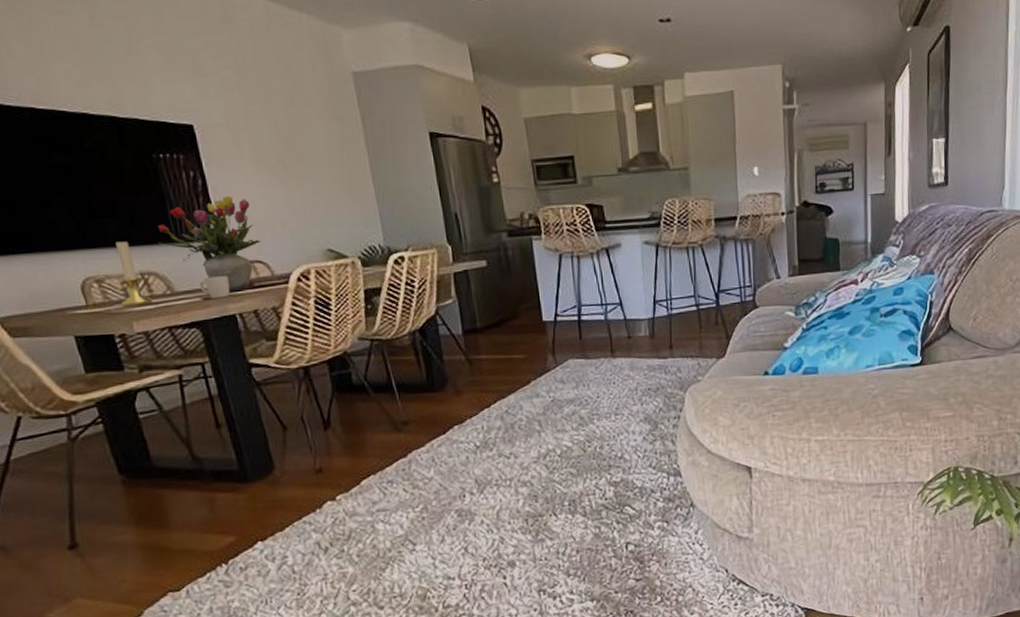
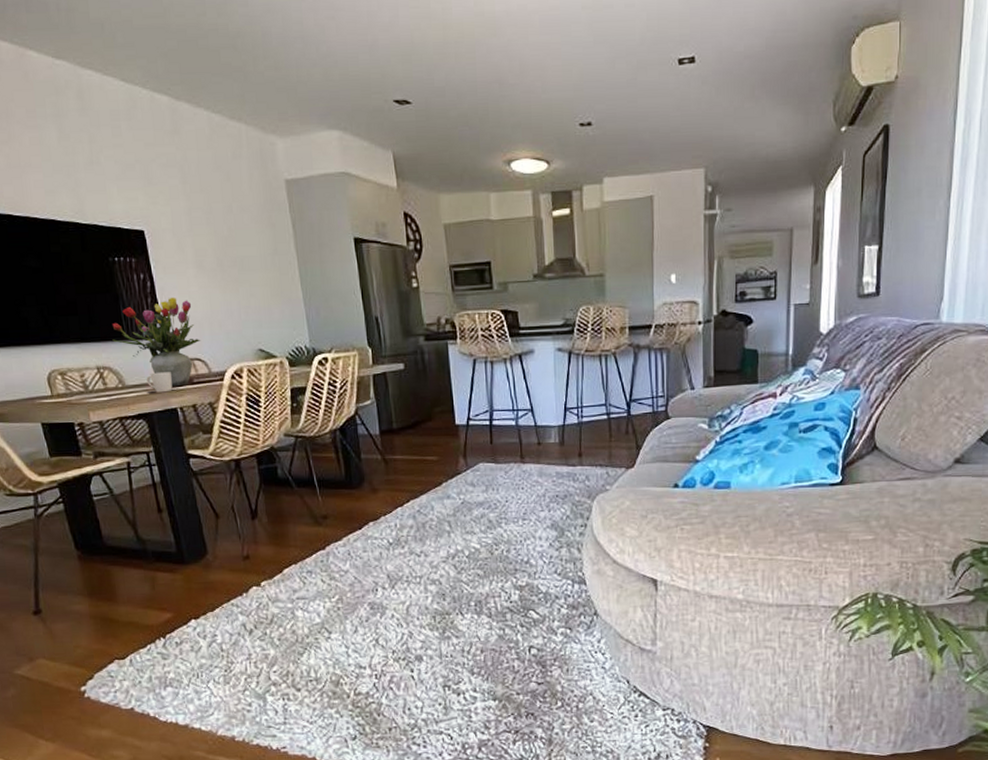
candle holder: present [115,240,154,307] -> none [77,336,108,398]

